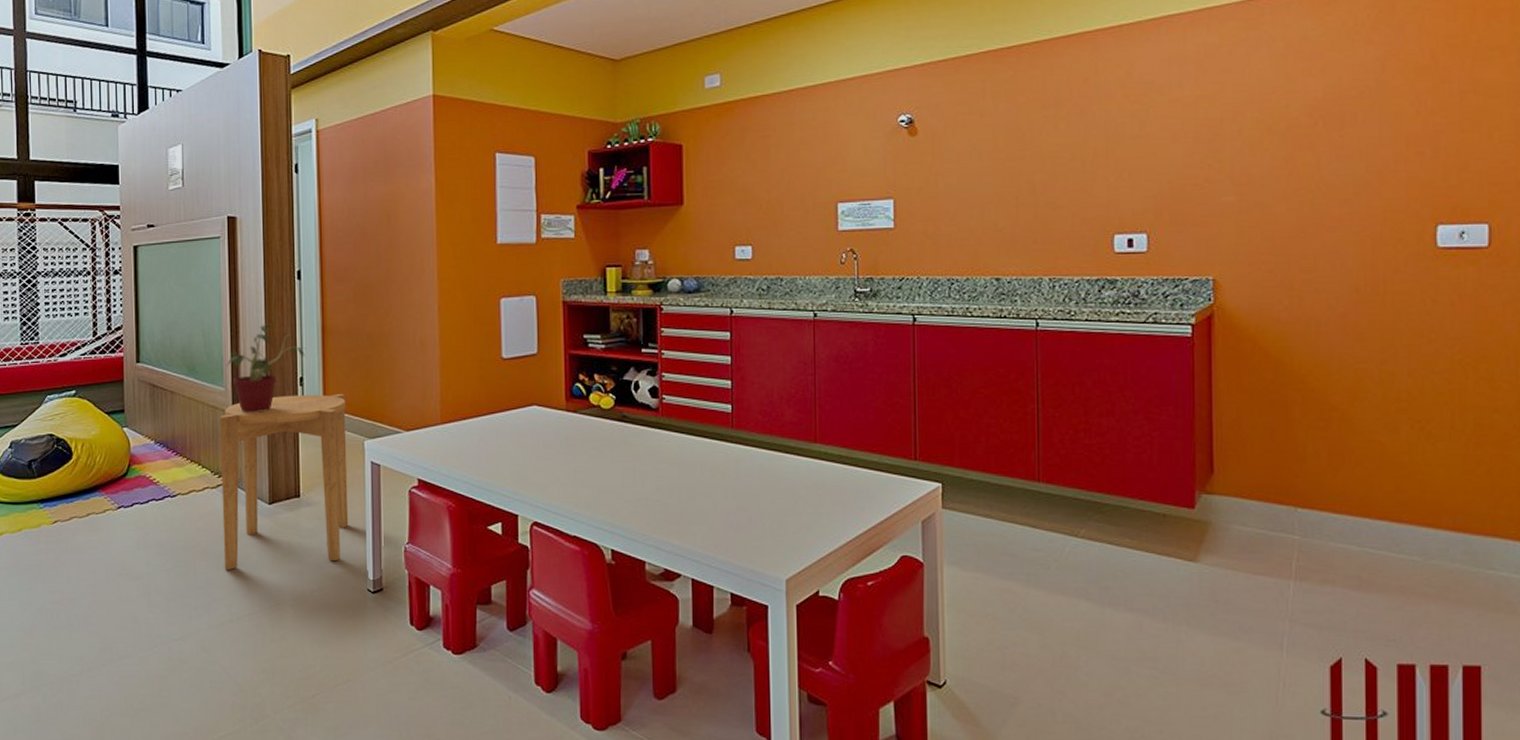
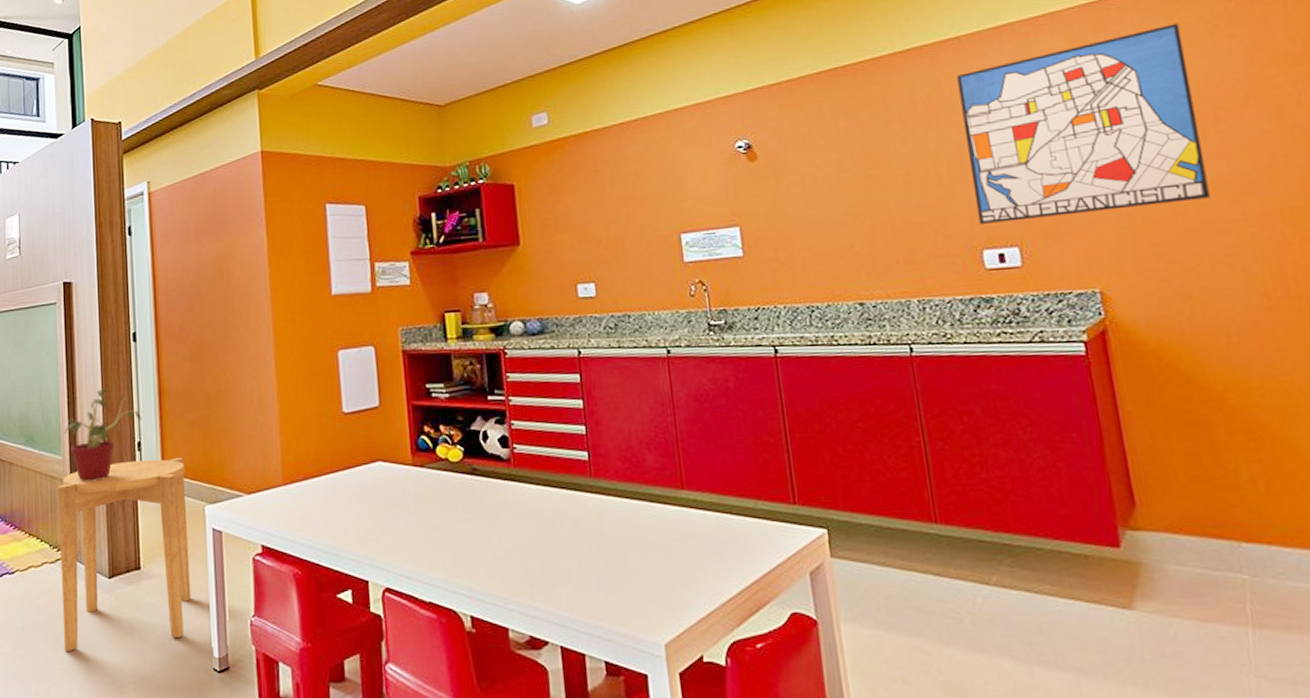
wall art: none [1113,27,1325,210] -> present [957,23,1211,224]

